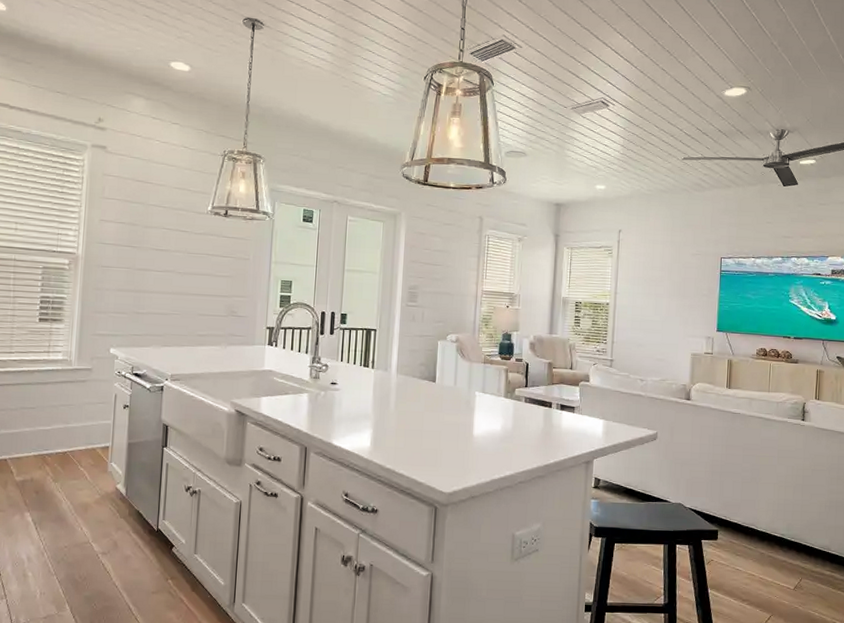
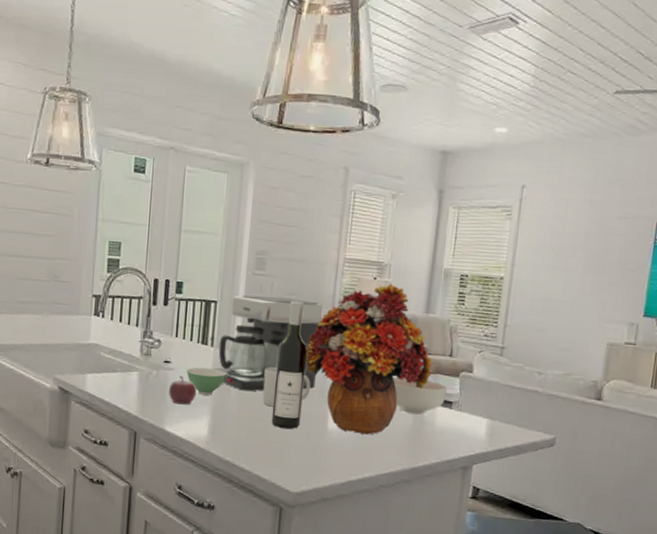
fruit: none [335,395,360,421] -> present [168,376,197,405]
bowl: none [351,387,386,411] -> present [186,367,227,396]
coffee maker: none [375,323,466,406] -> present [214,295,323,392]
mug: none [417,384,458,419] -> present [262,367,311,407]
bottle: none [425,327,454,437] -> present [271,301,307,429]
flower arrangement: none [453,310,557,439] -> present [305,283,433,435]
bowl: none [525,387,571,419] -> present [392,376,448,415]

